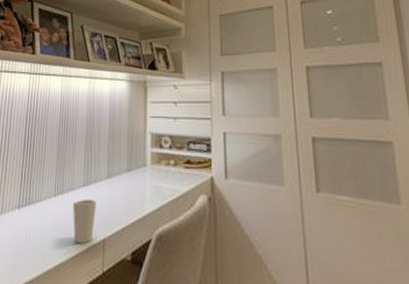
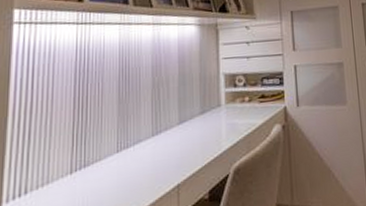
cup: present [73,198,97,243] -> none [141,147,169,195]

